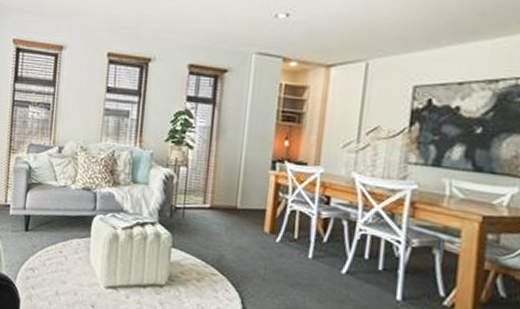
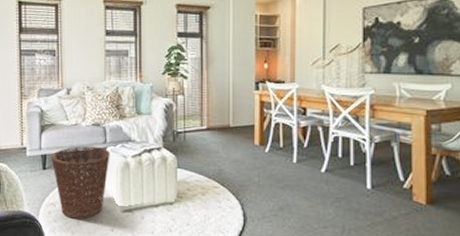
basket: none [35,209,99,290] -> present [51,146,110,219]

